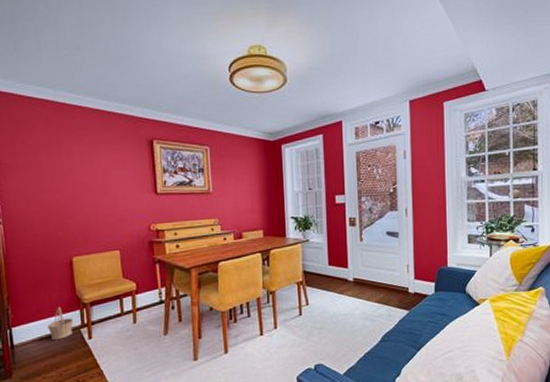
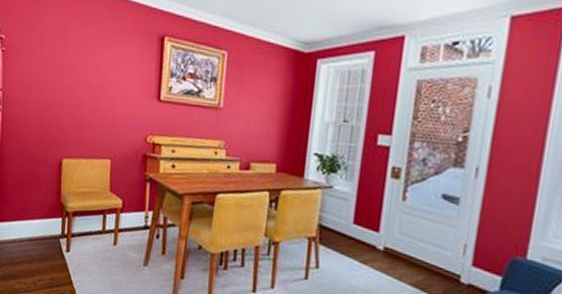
basket: present [47,307,74,340] -> none [29,210,55,246]

